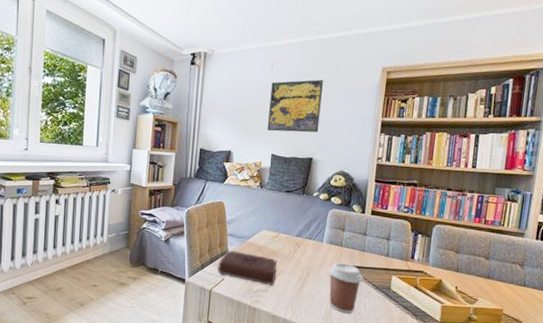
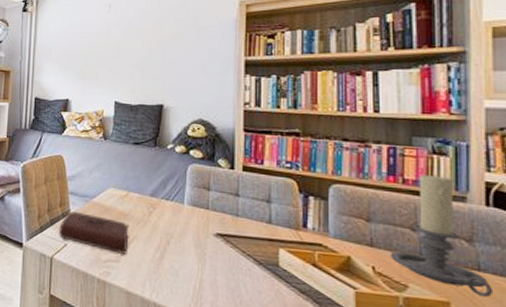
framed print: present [267,79,324,133] -> none [107,18,170,77]
coffee cup: present [328,262,363,313] -> none [193,229,240,295]
candle holder: none [468,216,531,305] -> present [390,174,492,297]

